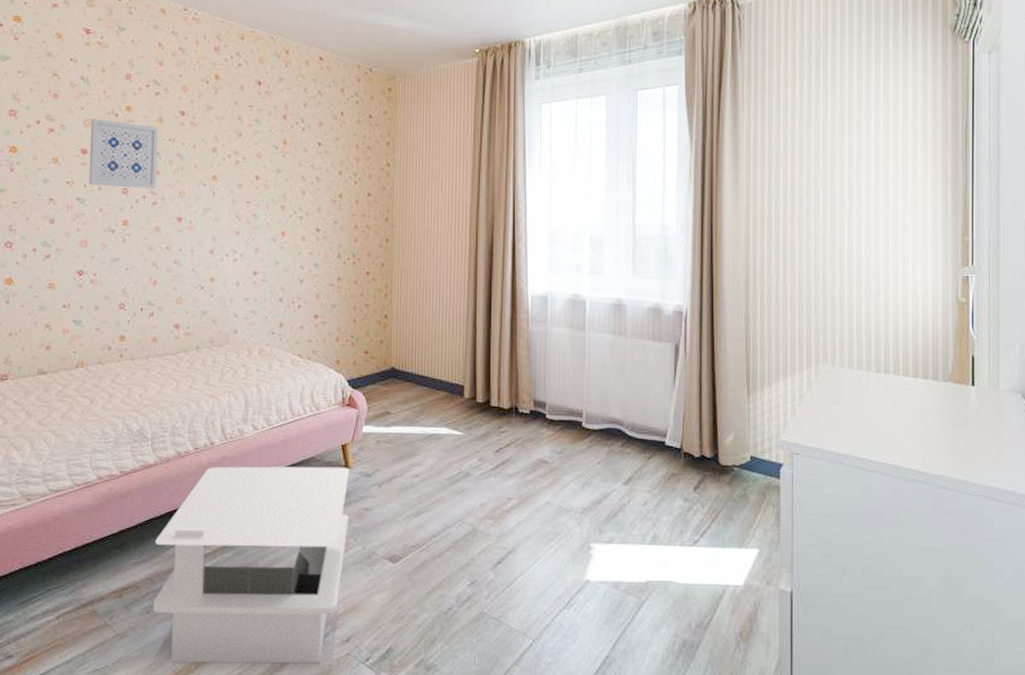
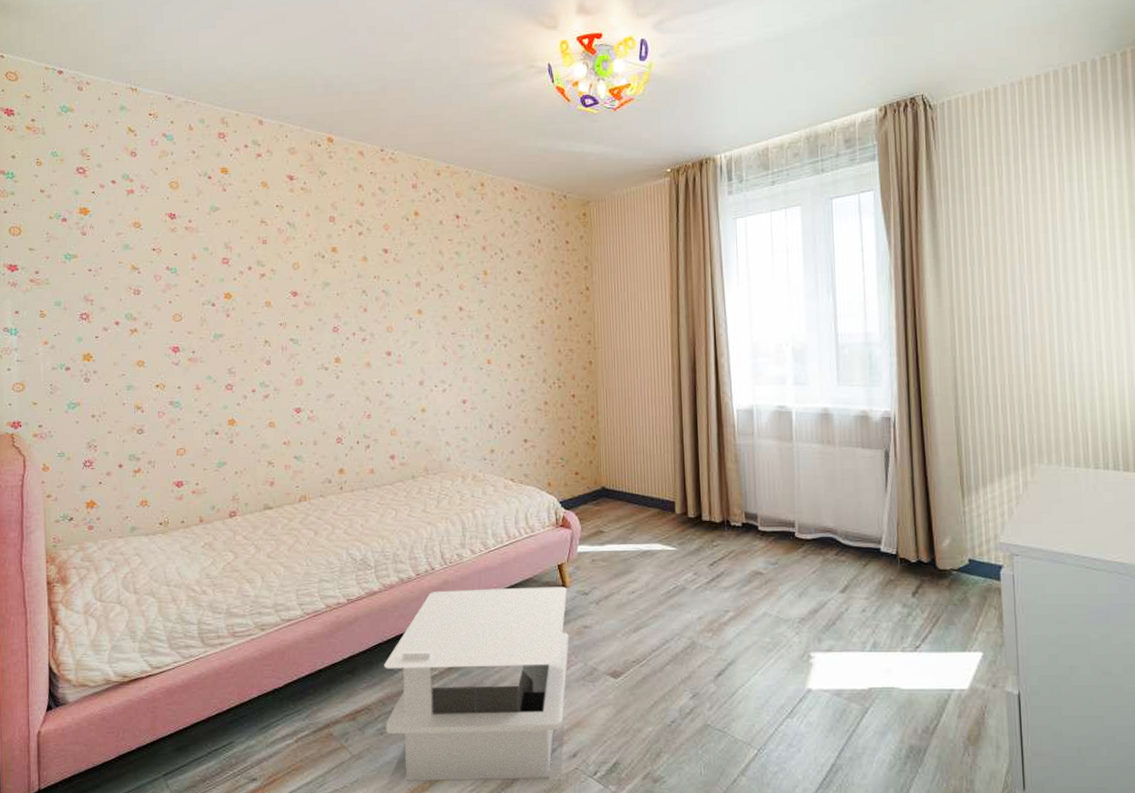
wall art: present [89,118,158,188] -> none [299,261,365,326]

